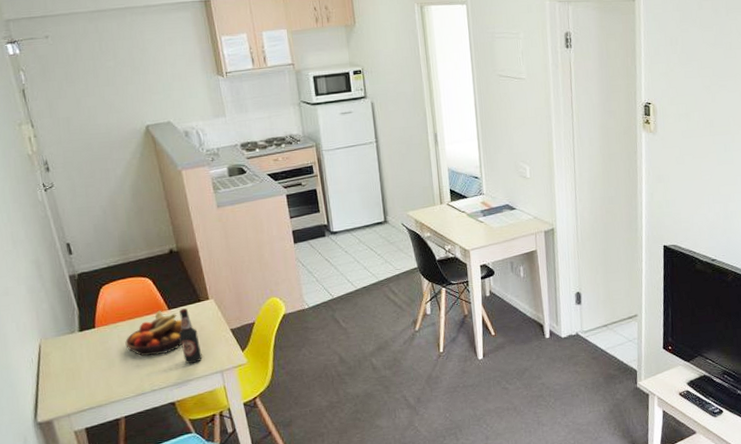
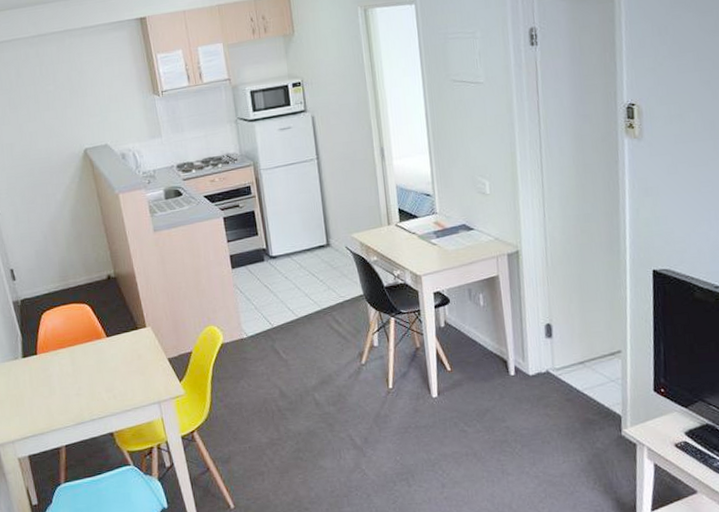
fruit bowl: present [125,310,183,356] -> none [65,337,121,384]
bottle: present [179,308,202,364] -> none [117,336,140,394]

